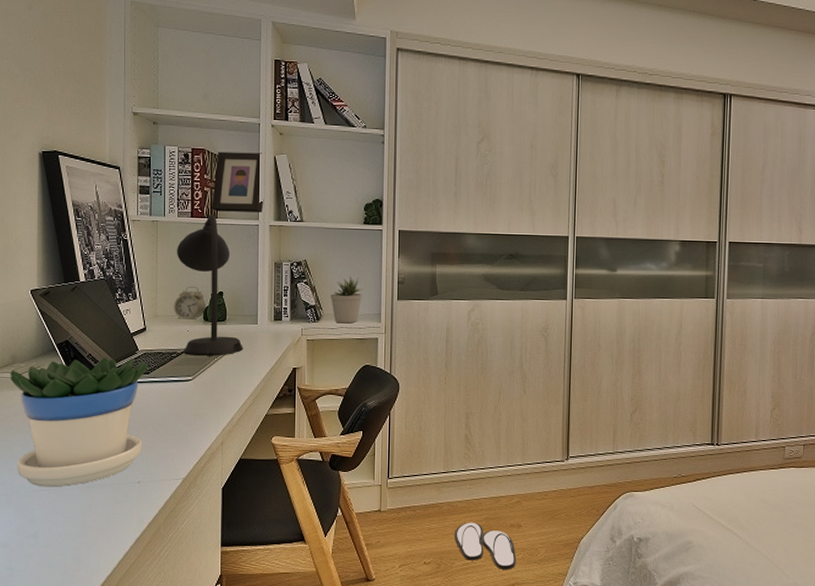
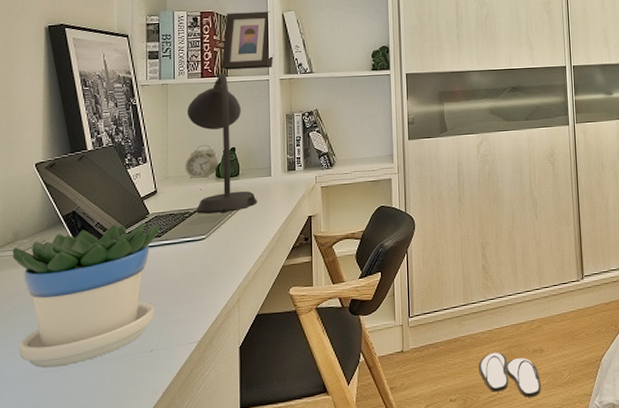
potted plant: present [330,277,362,324] -> none [342,121,374,168]

